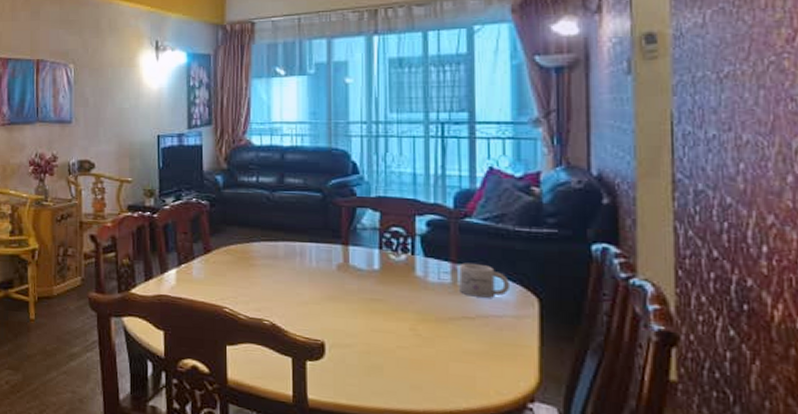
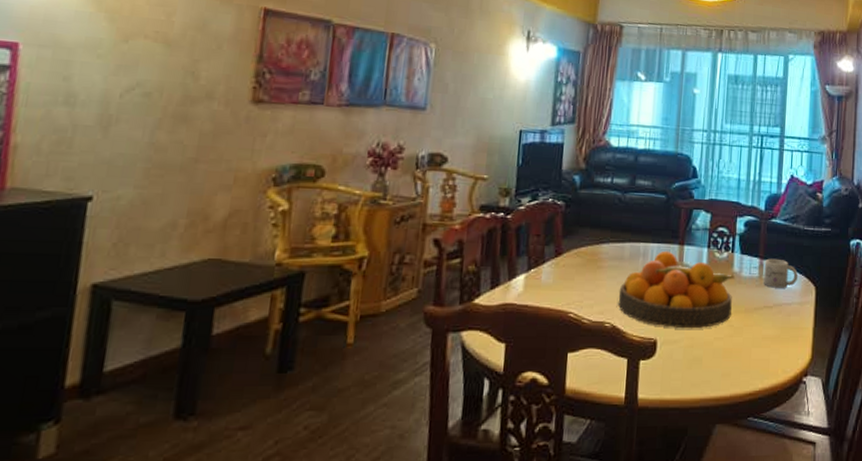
fruit bowl: none [275,250,418,335] -> present [618,250,735,329]

